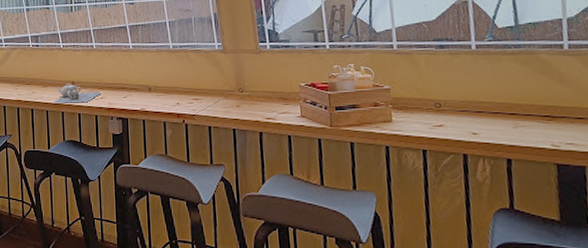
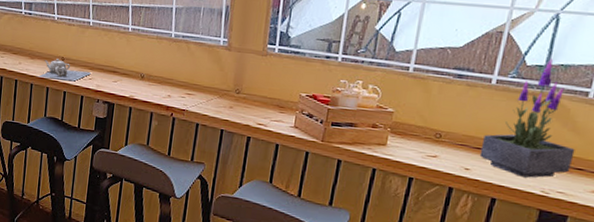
potted plant: none [480,19,572,134] -> present [479,59,575,178]

